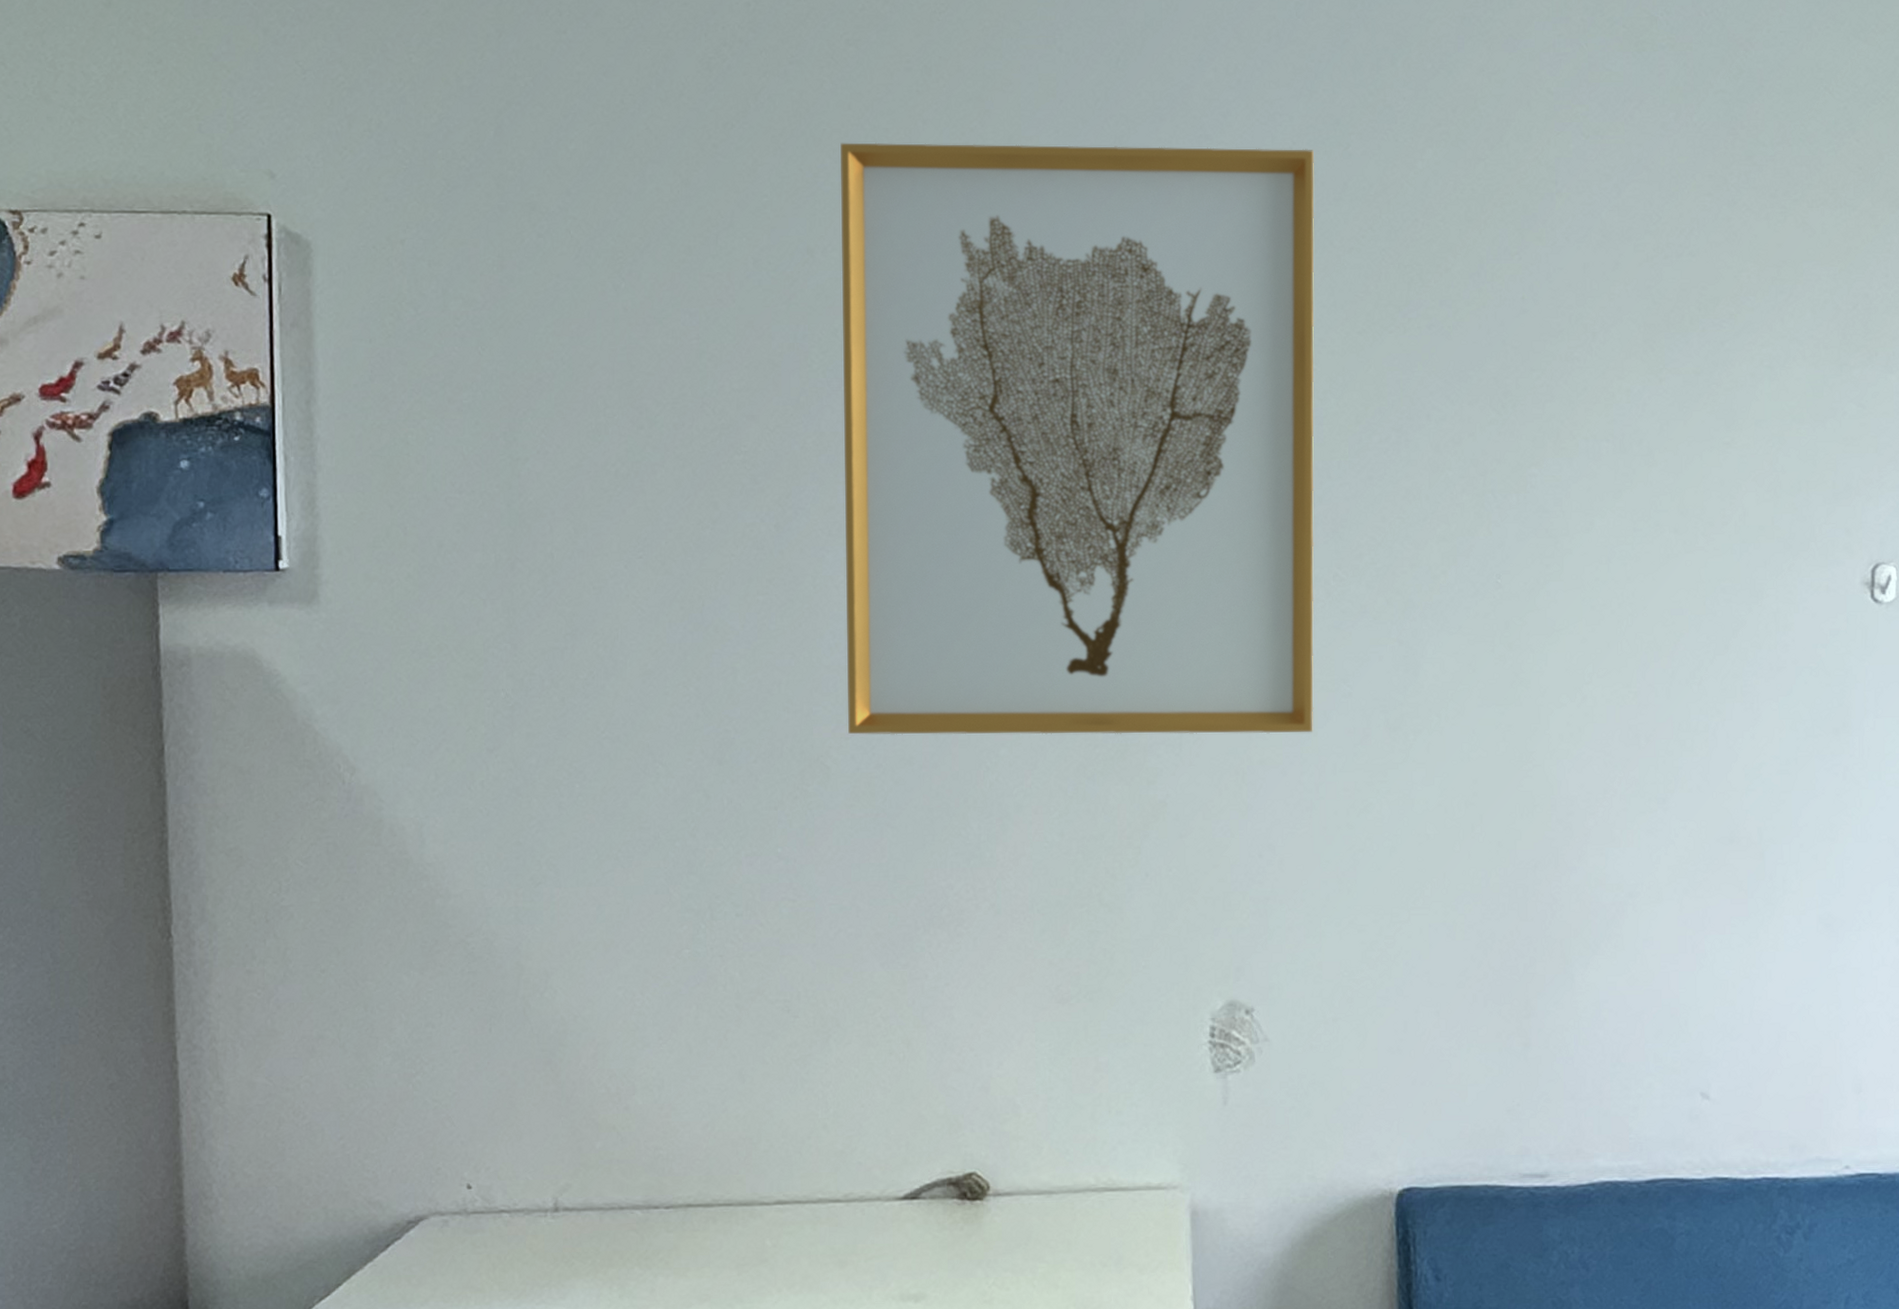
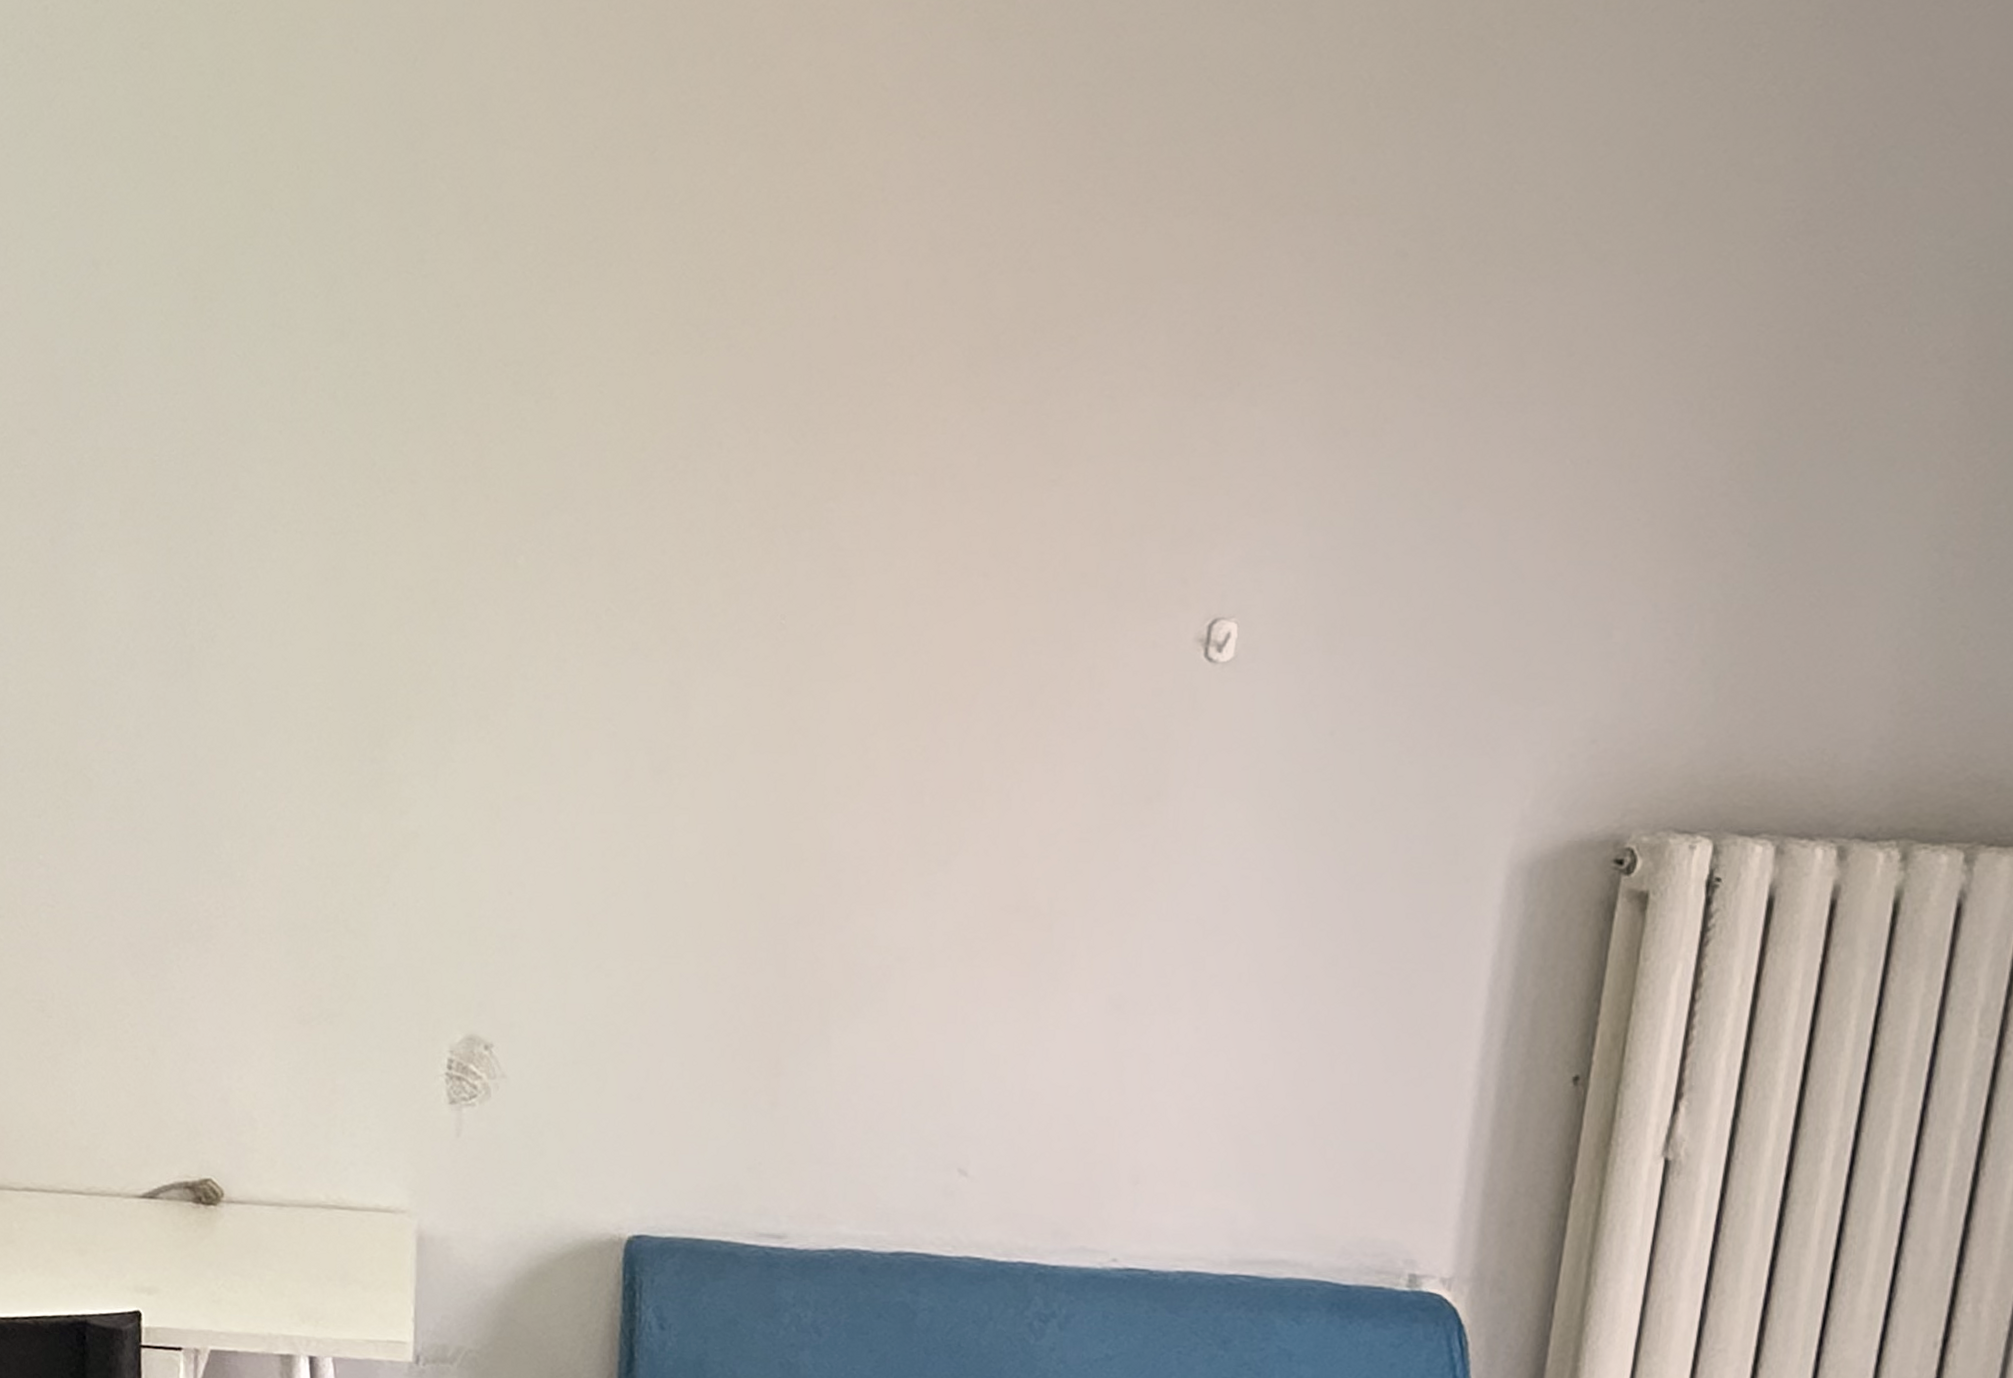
wall art: present [840,142,1315,735] -> none [111,150,618,771]

